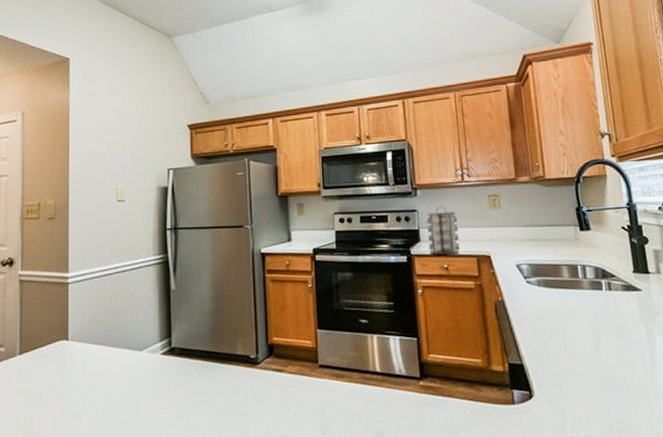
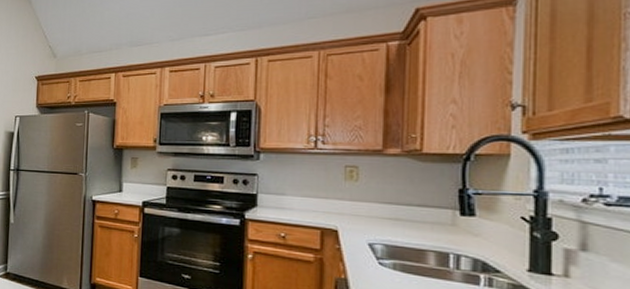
spice rack: present [426,206,460,256] -> none [266,172,304,225]

